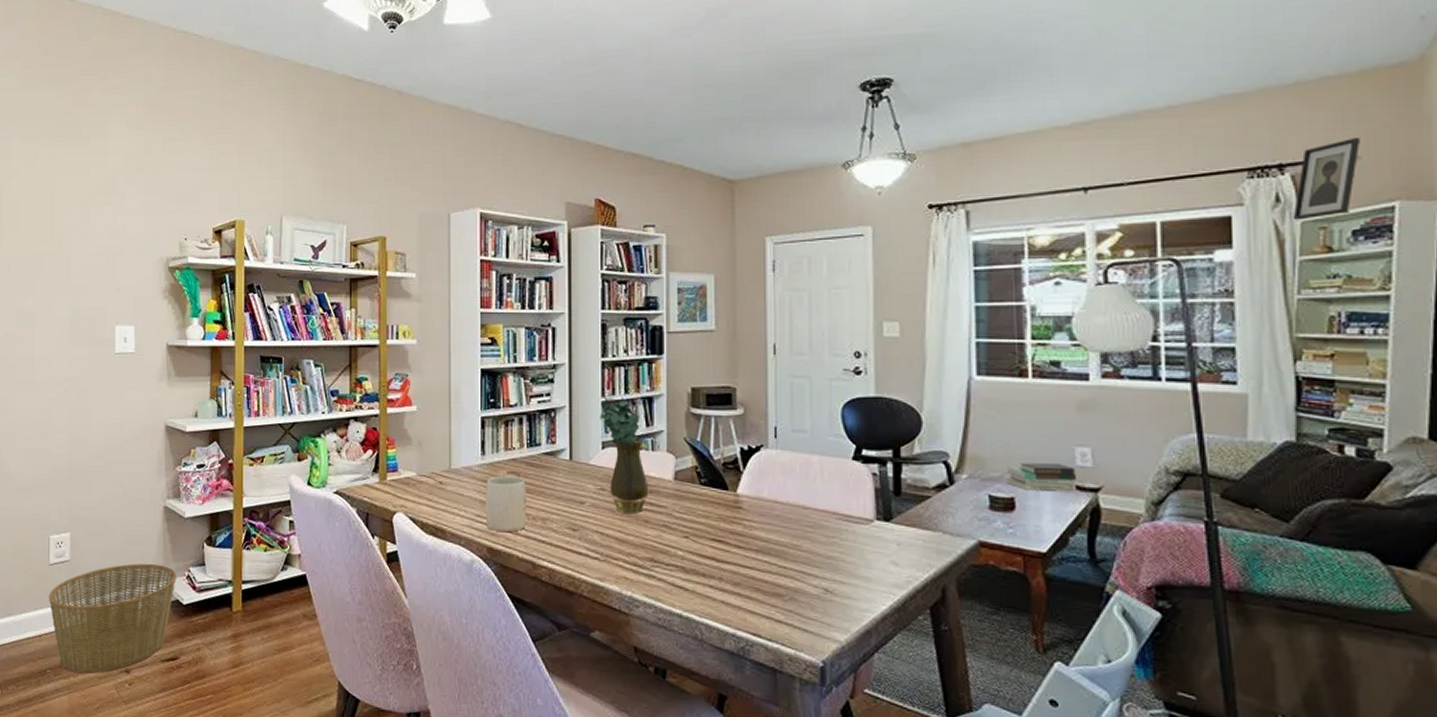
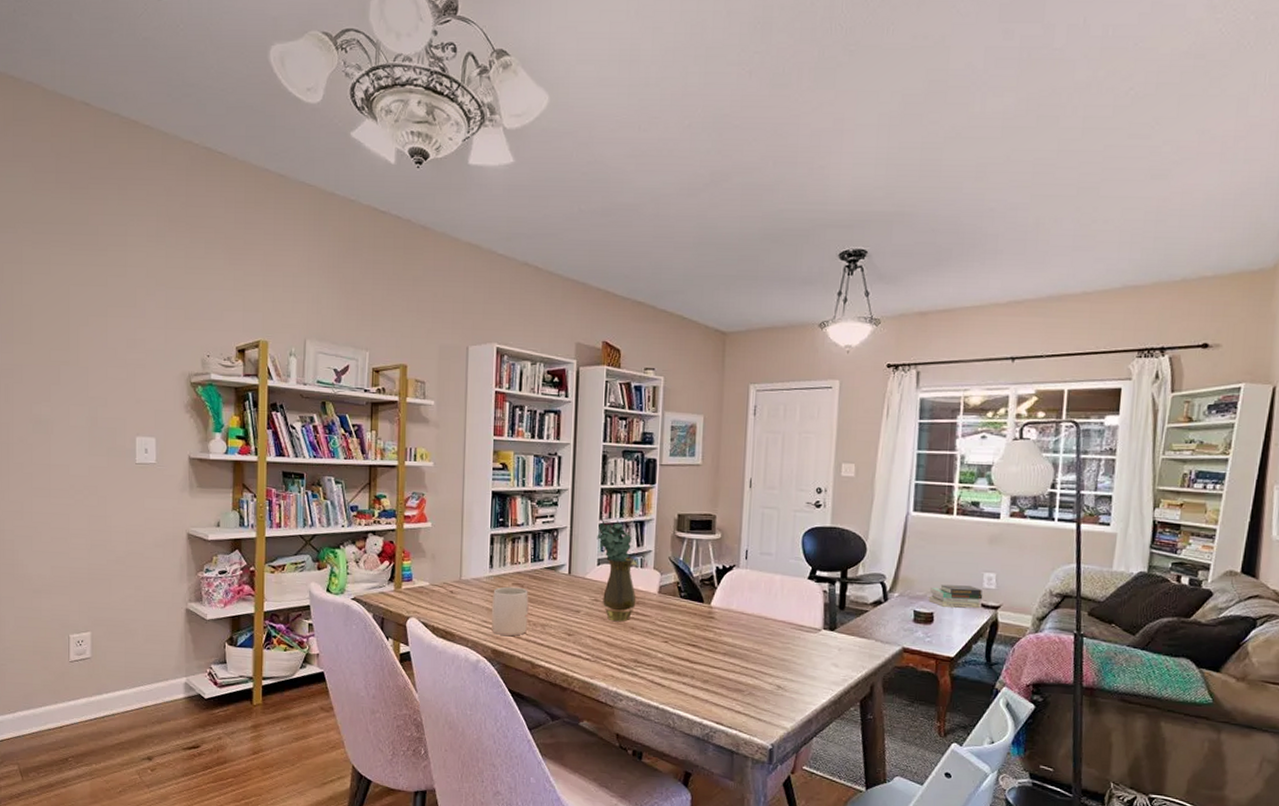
basket: present [48,563,176,674] -> none [69,661,198,761]
picture frame: present [1294,136,1362,221] -> none [1167,328,1224,395]

